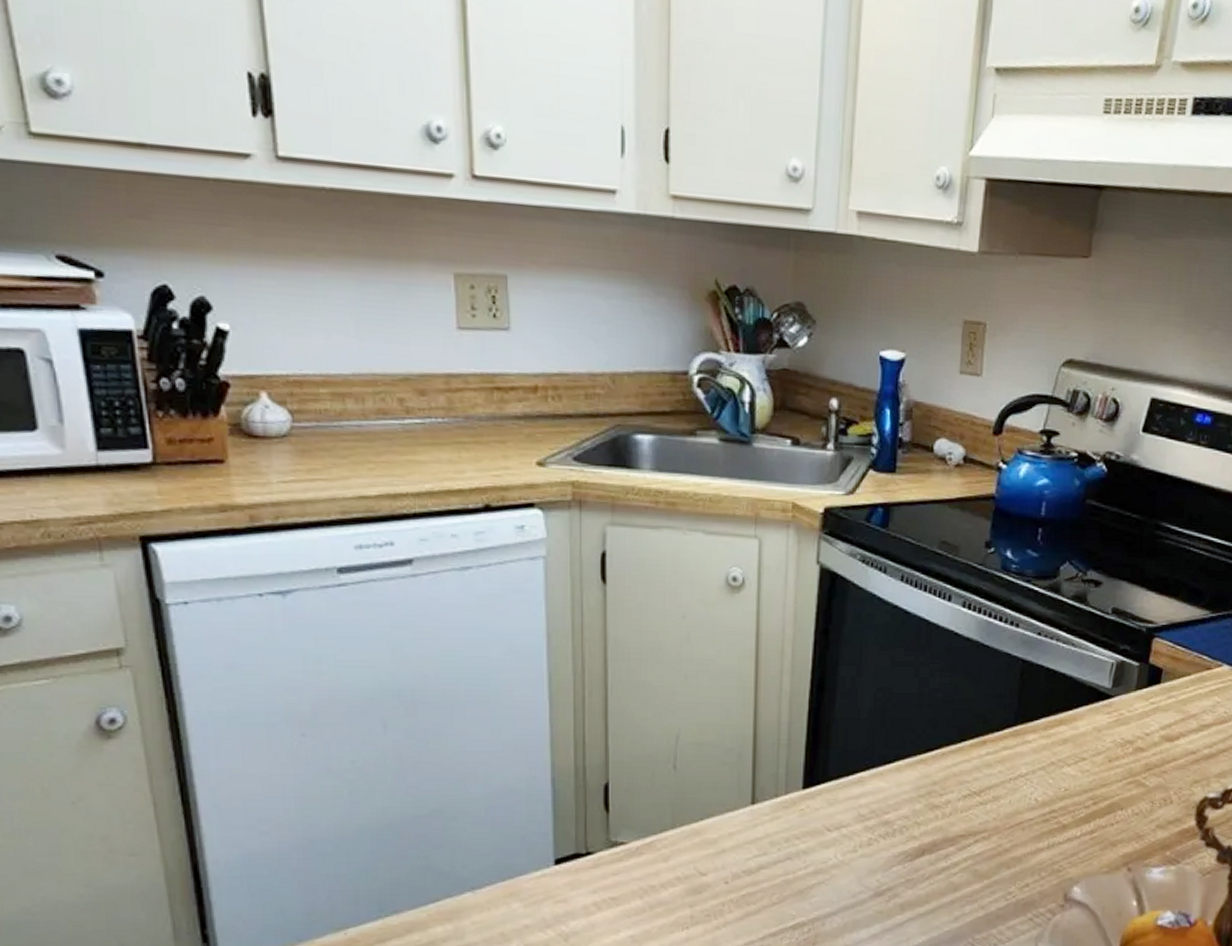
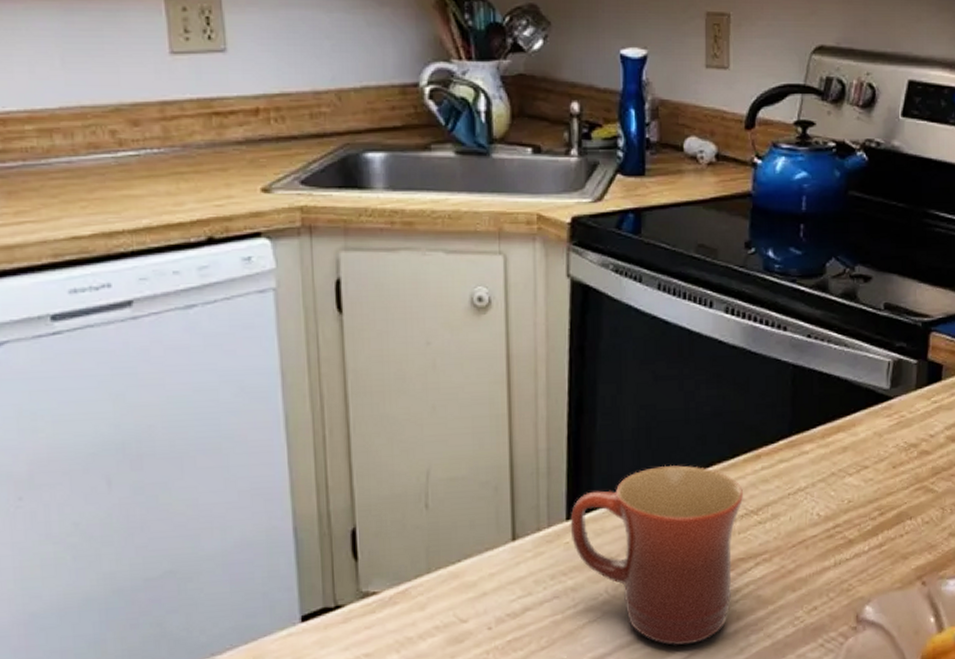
mug: none [805,744,969,911] -> present [570,464,744,646]

